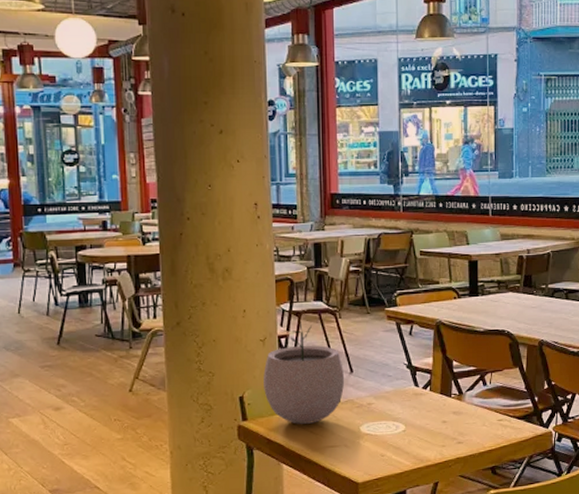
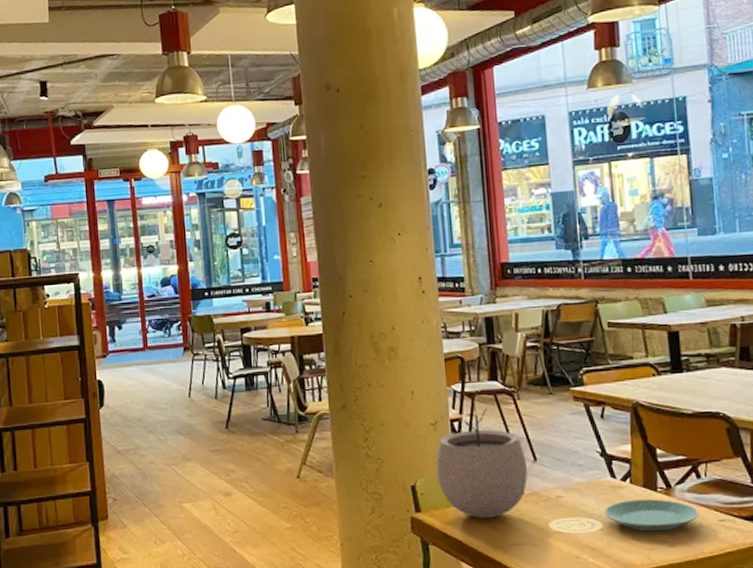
plate: none [407,403,483,431] -> present [604,499,699,532]

